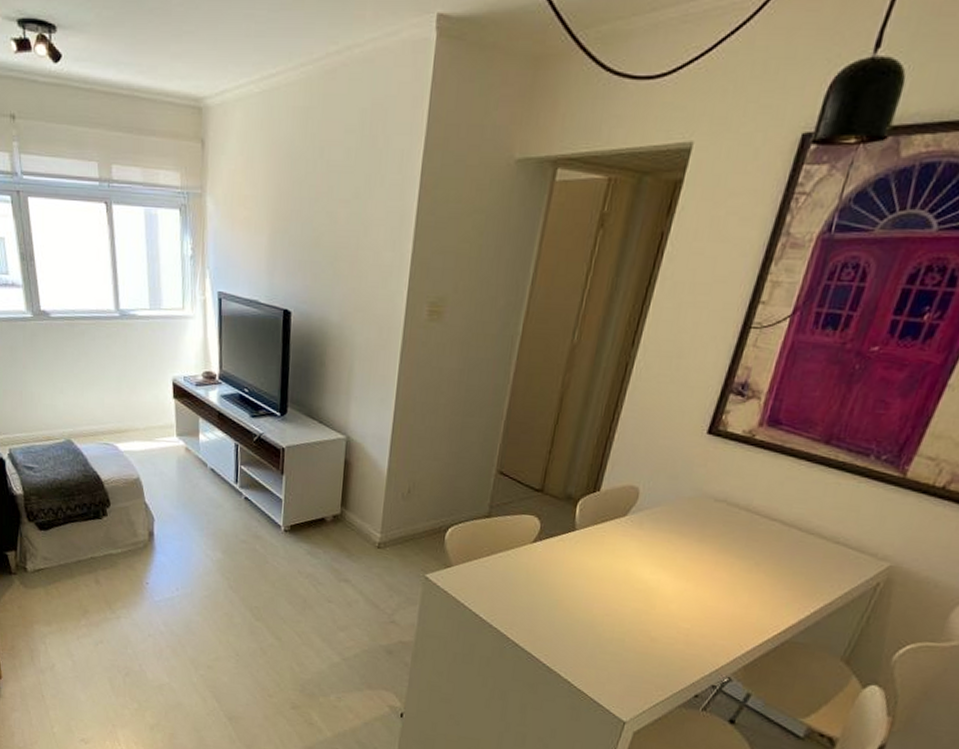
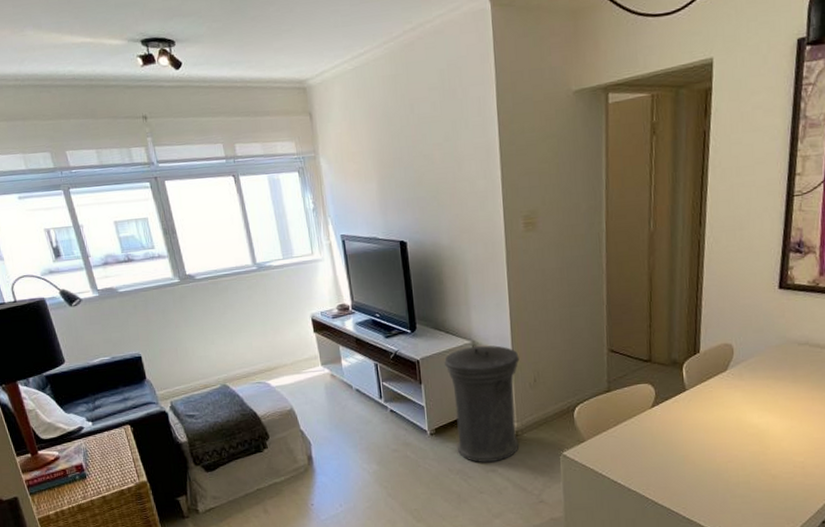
trash can: none [311,442,396,572] -> present [444,345,520,462]

